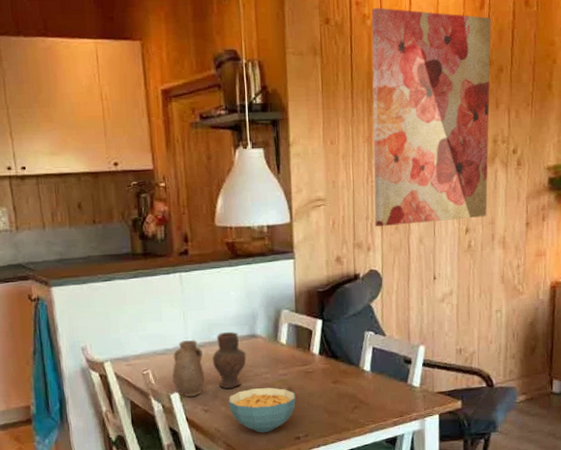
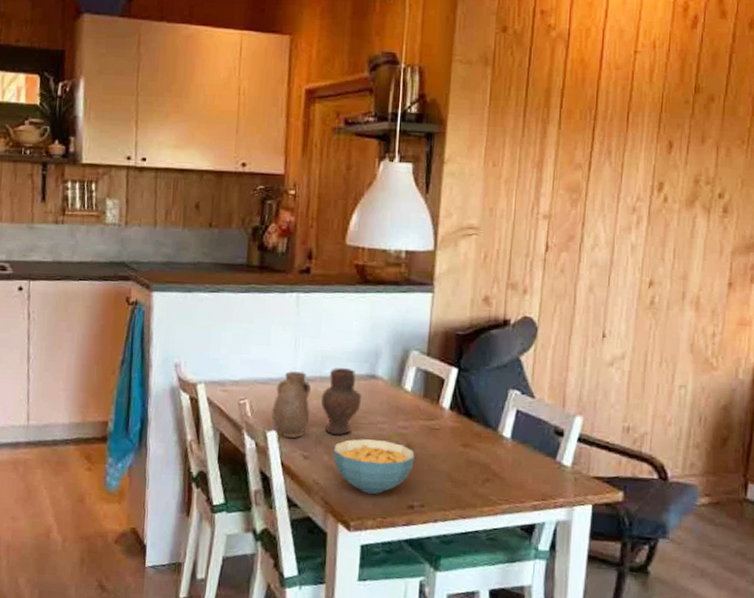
wall art: present [371,7,492,227] -> none [536,18,706,270]

